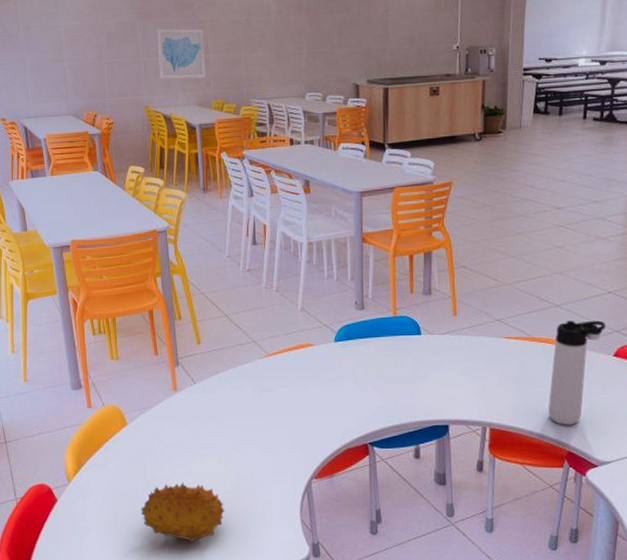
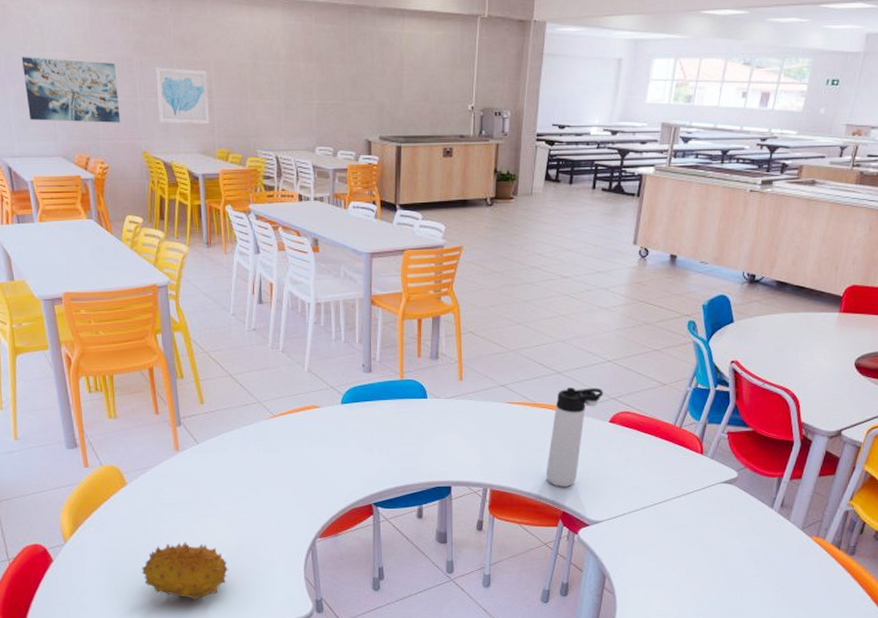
wall art: none [38,27,125,84] -> present [21,57,121,123]

